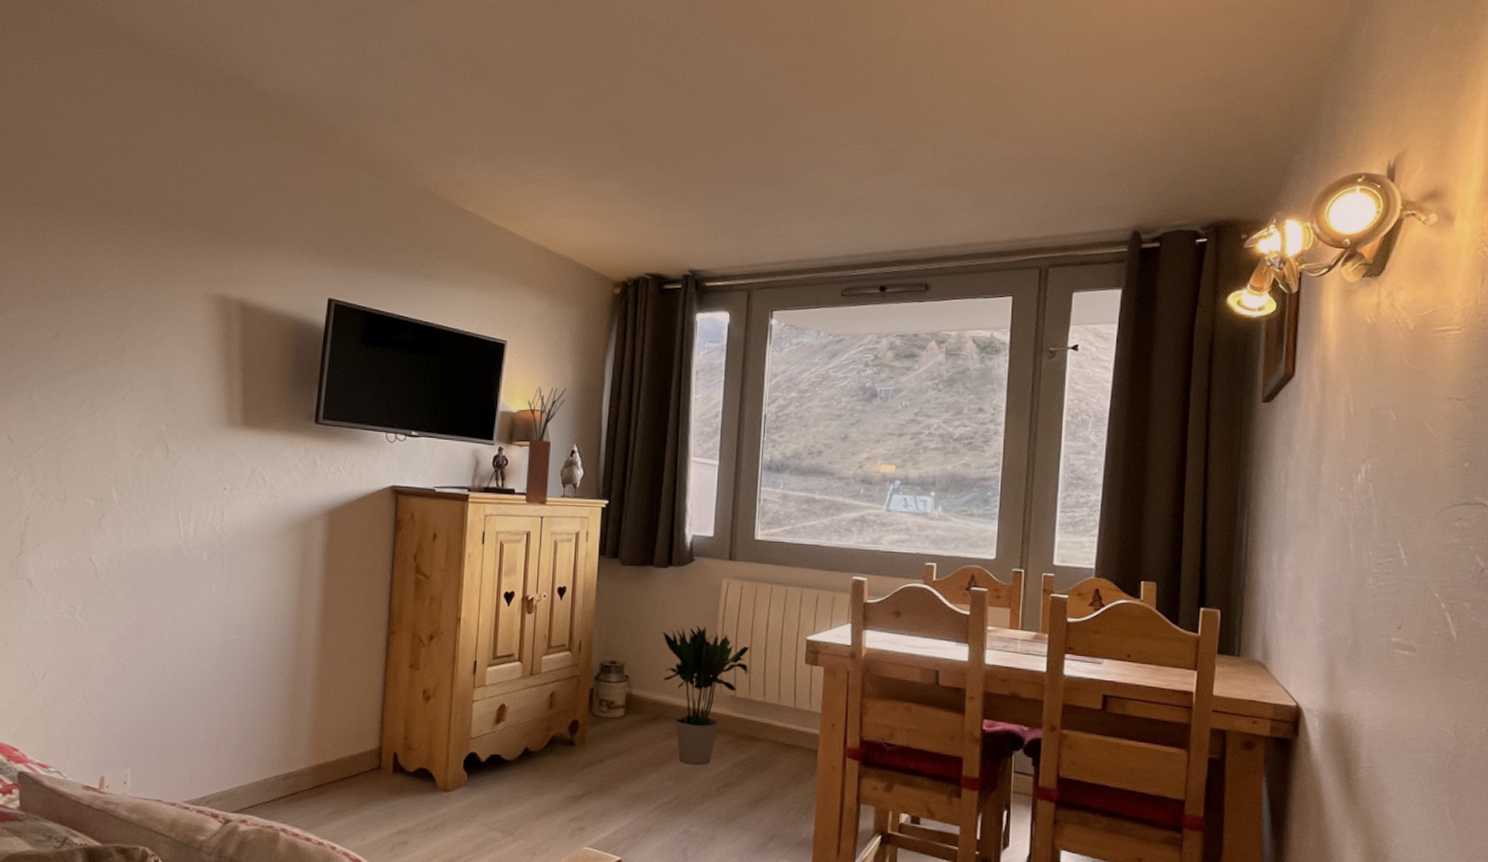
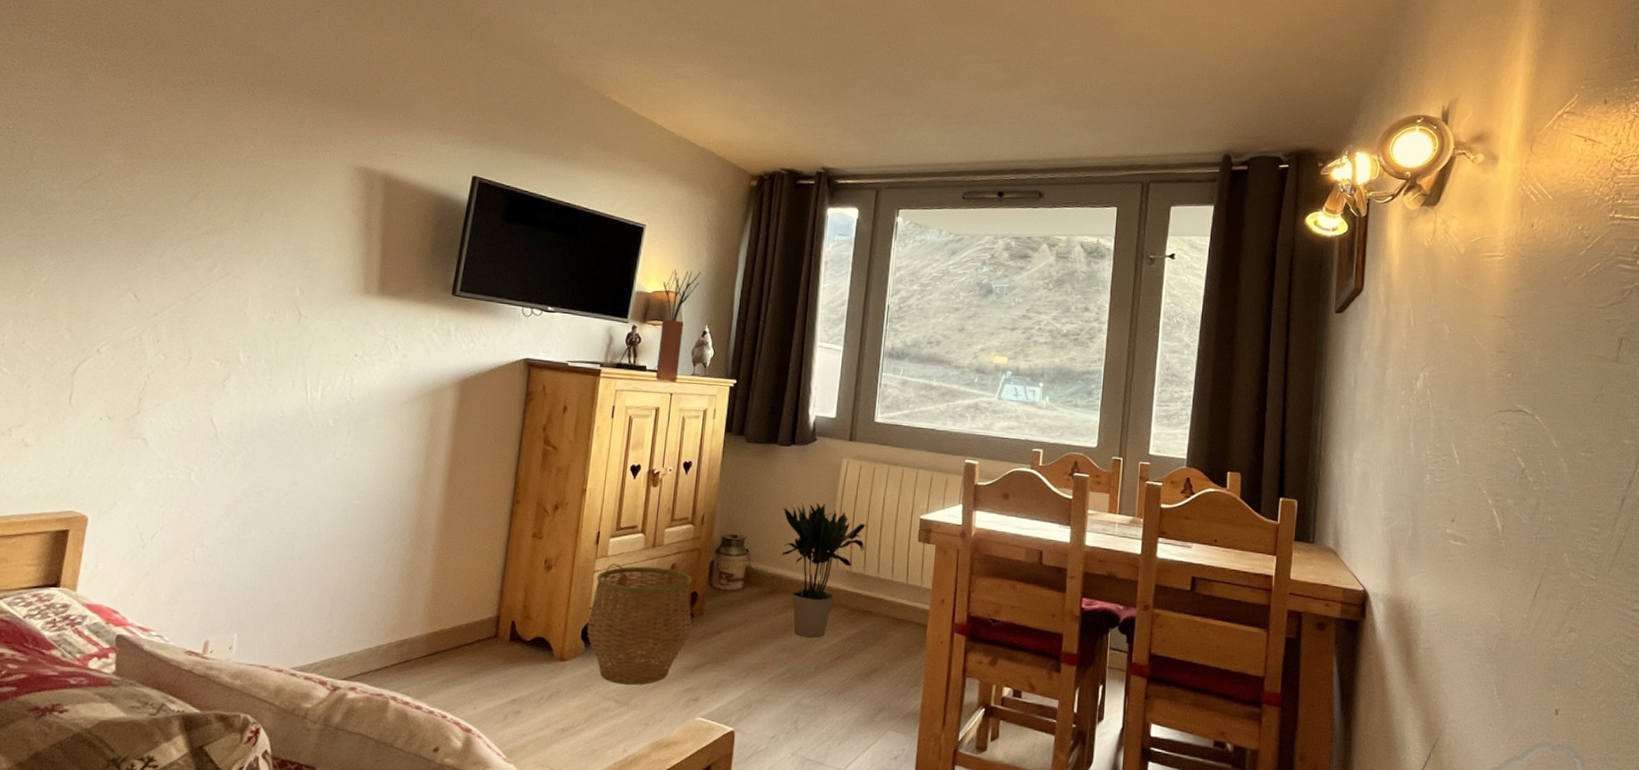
basket: none [468,692,575,815] -> present [586,563,693,685]

